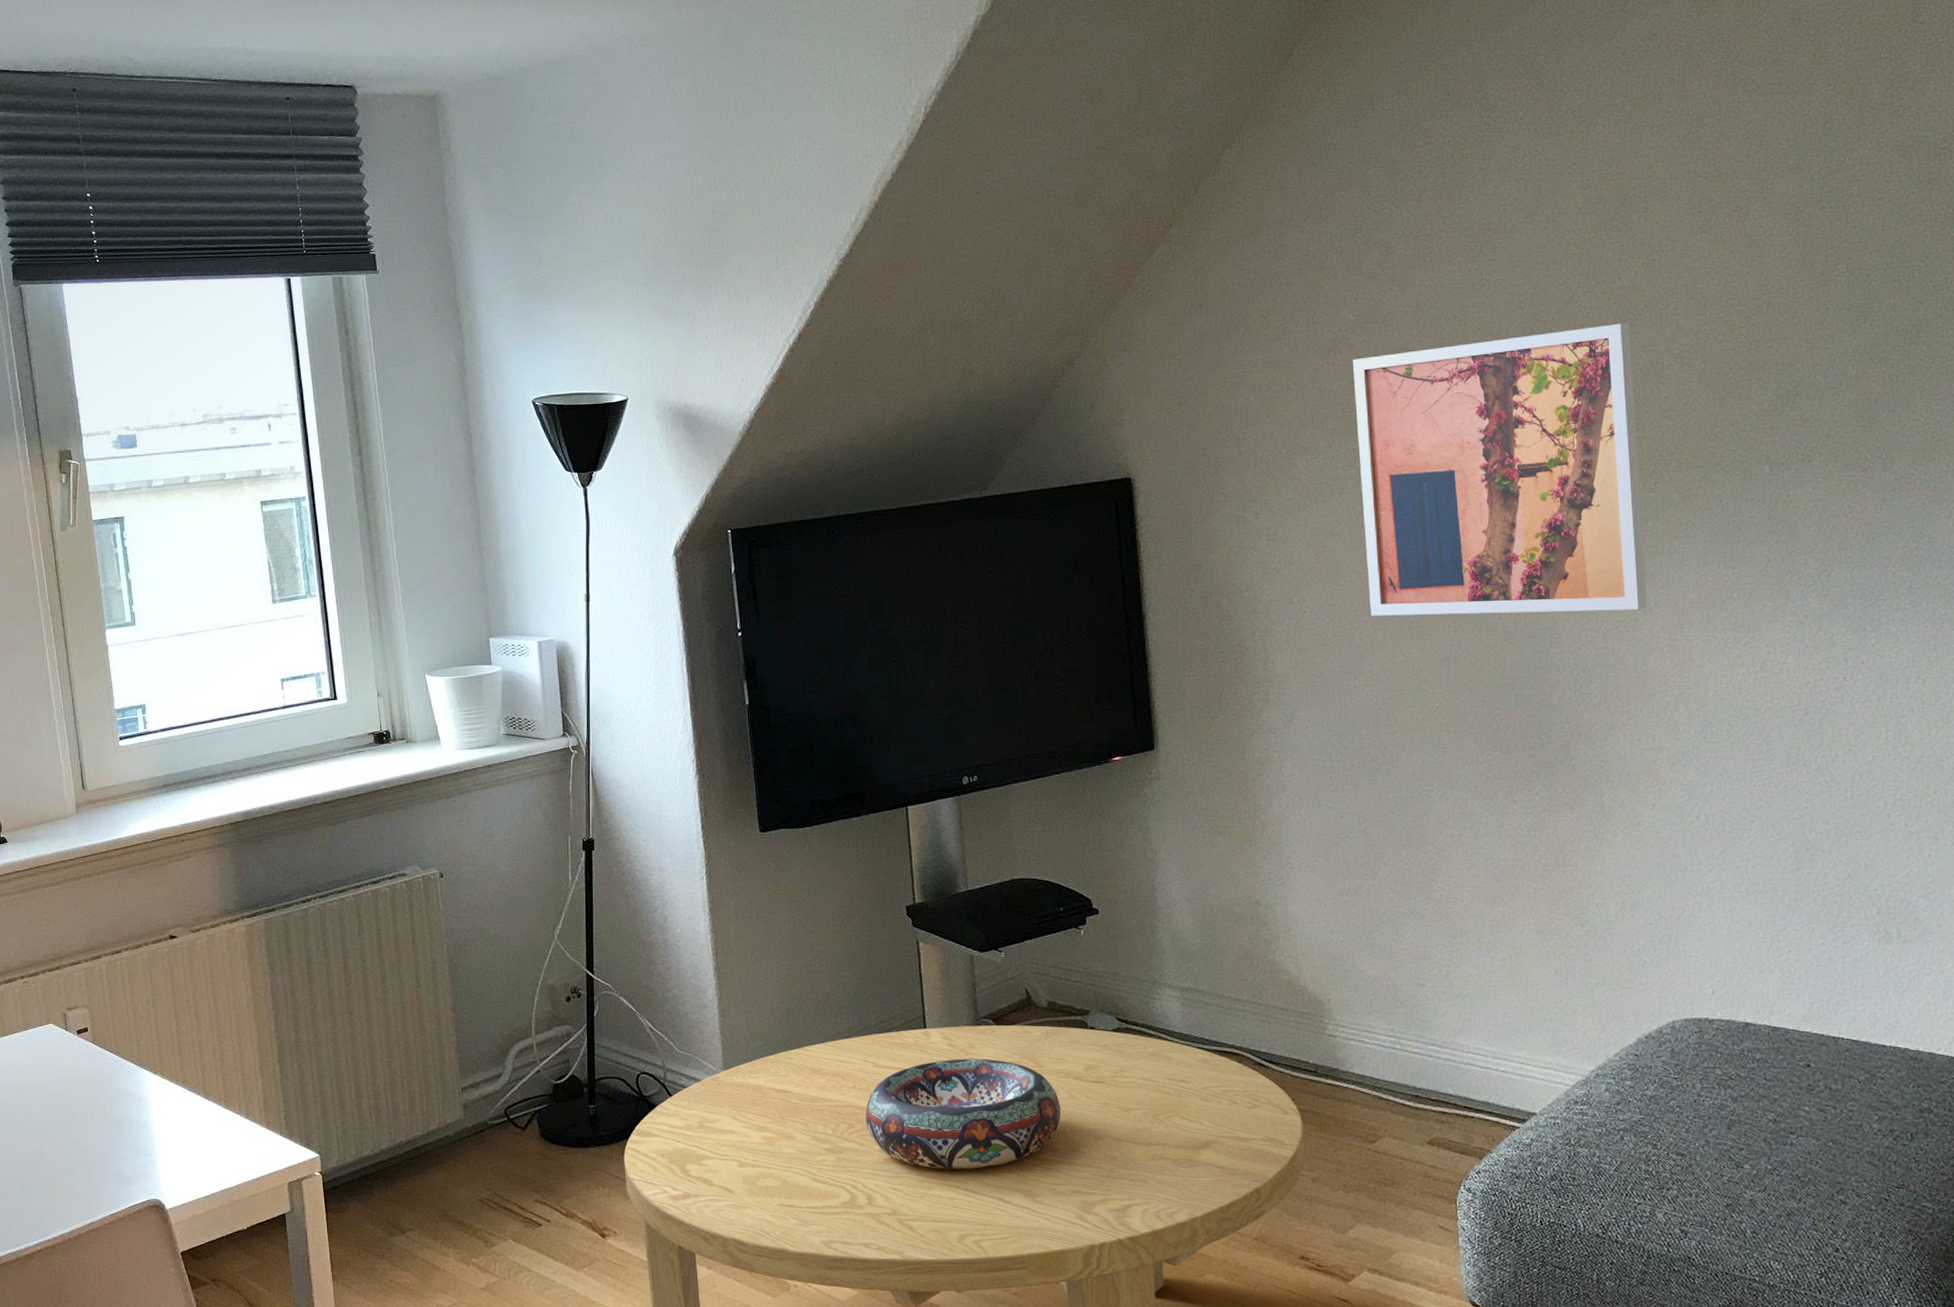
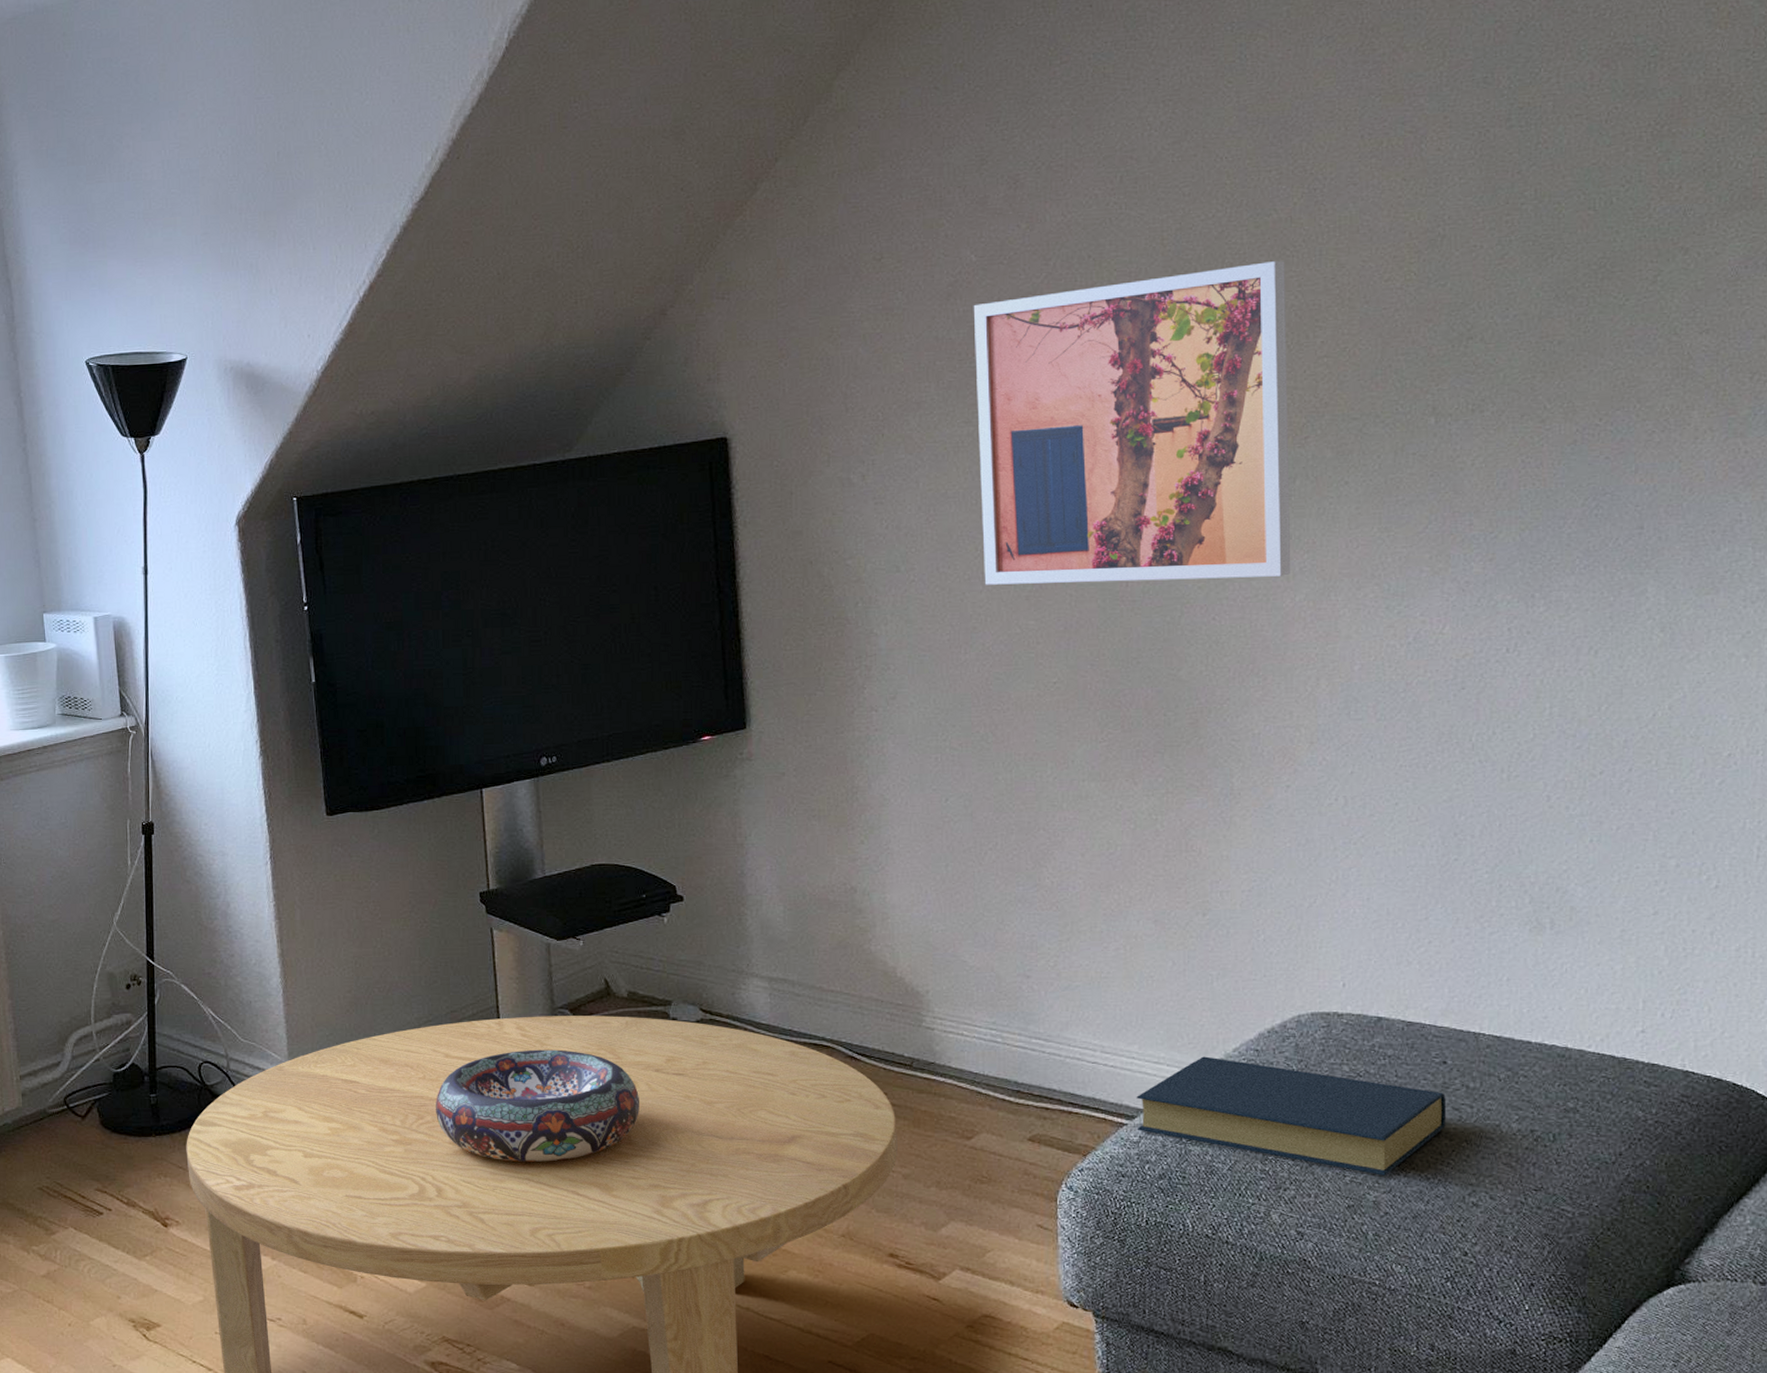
hardback book: none [1527,1061,1813,1175] -> present [1136,1056,1446,1176]

